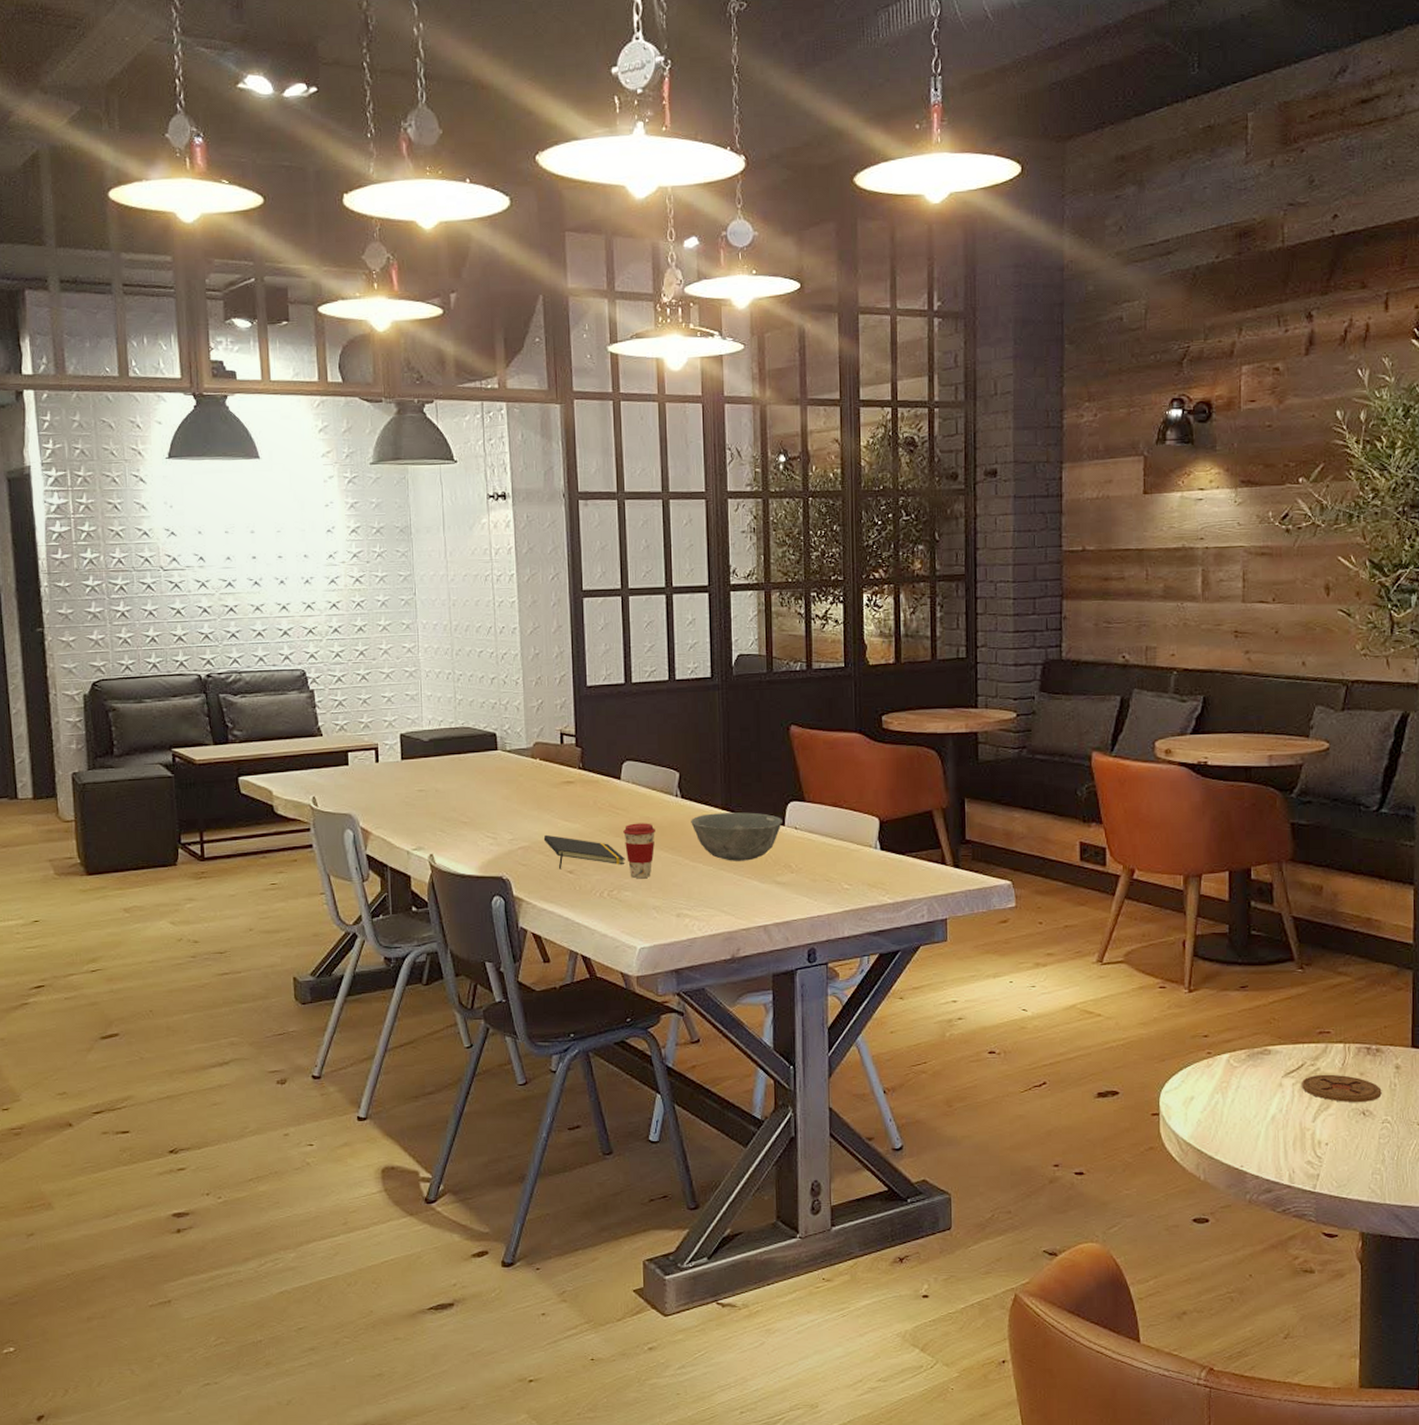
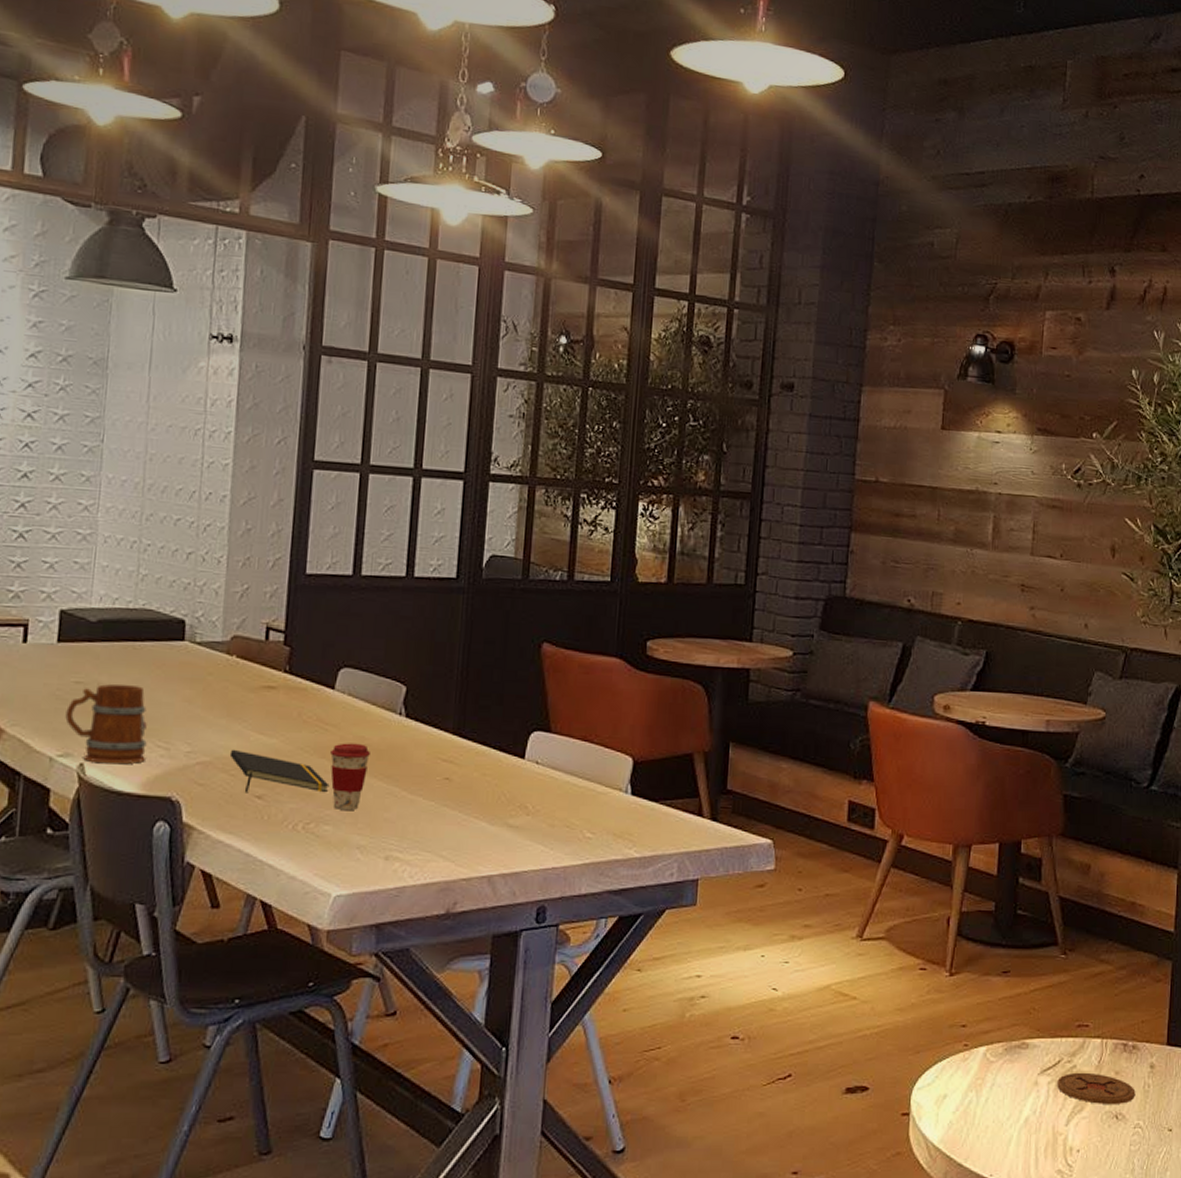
mug: none [414,789,479,854] -> present [65,684,147,765]
bowl: present [691,812,782,861] -> none [414,738,522,798]

